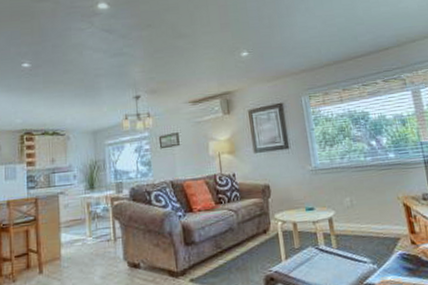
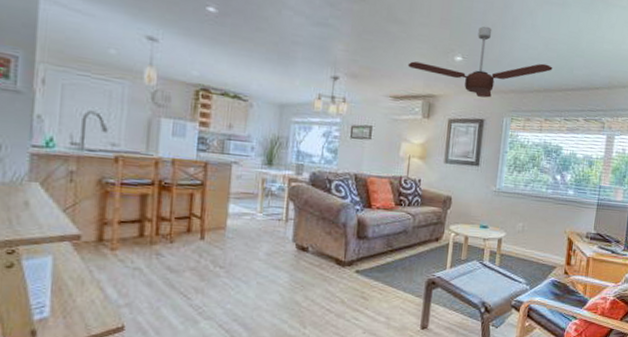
ceiling fan: none [199,20,337,83] -> present [407,26,553,98]

